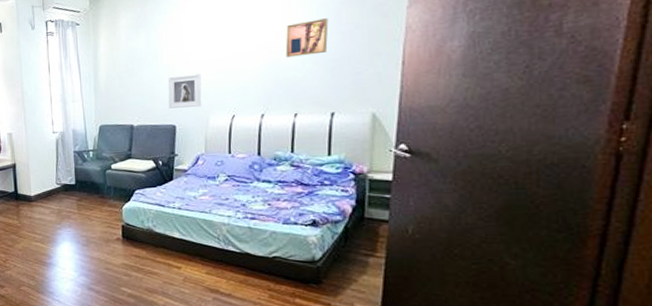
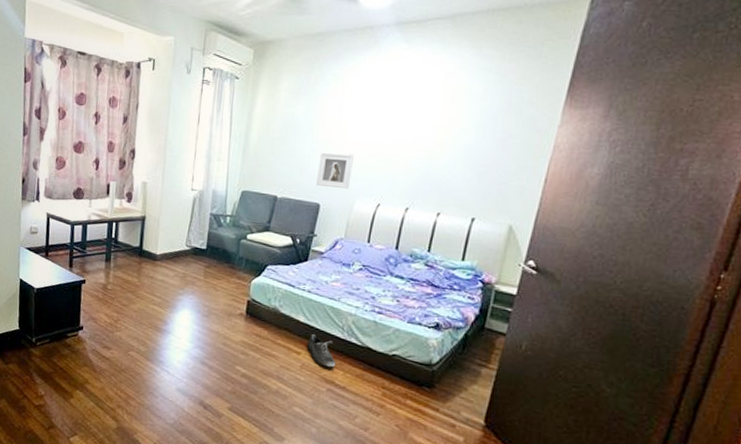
shoe: none [186,248,218,277] -> present [307,334,336,368]
wall art: present [285,18,329,58] -> none [439,121,485,157]

